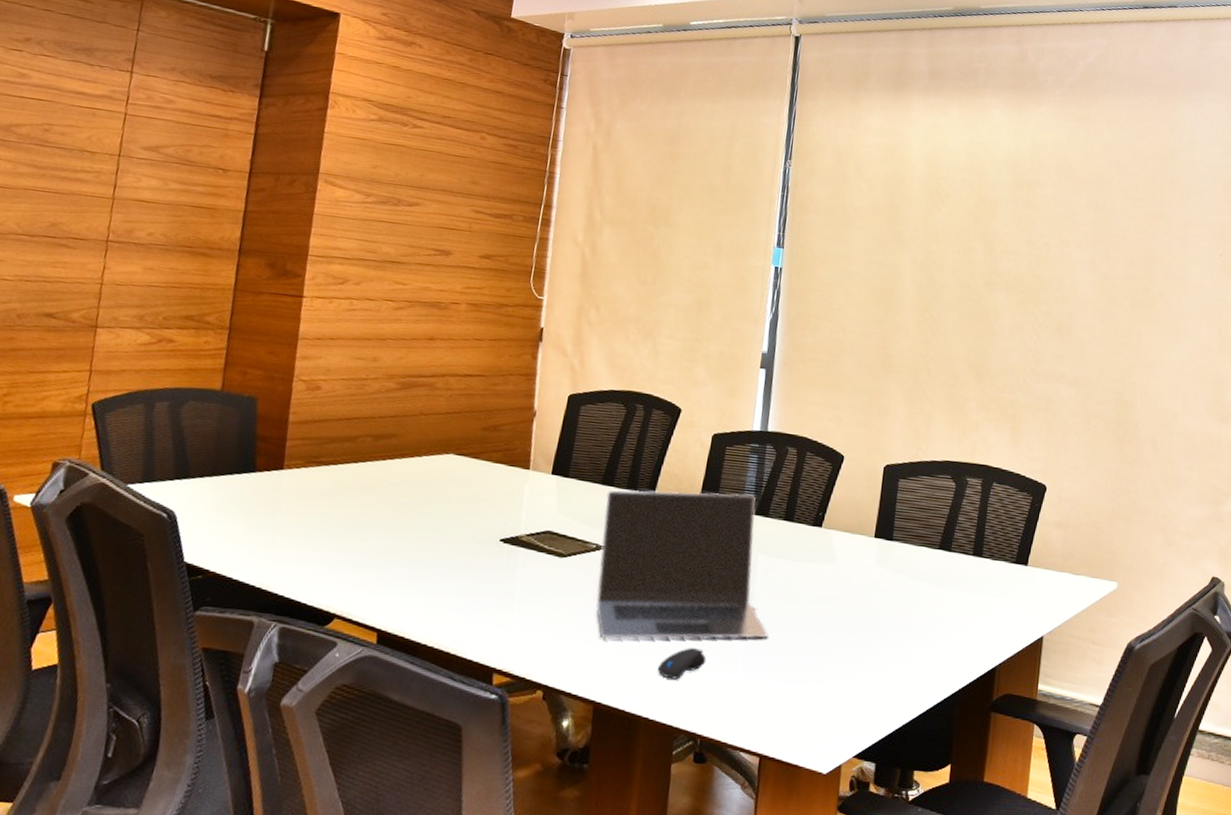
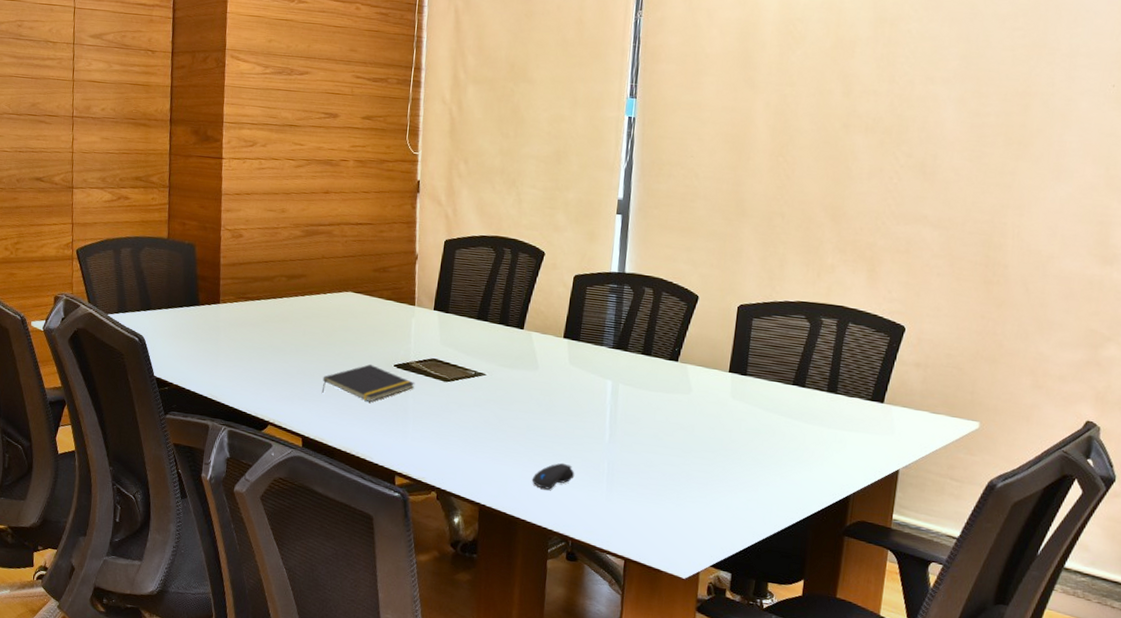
notepad: none [406,540,525,584] -> present [321,364,415,402]
laptop: present [596,489,769,640] -> none [477,324,630,459]

